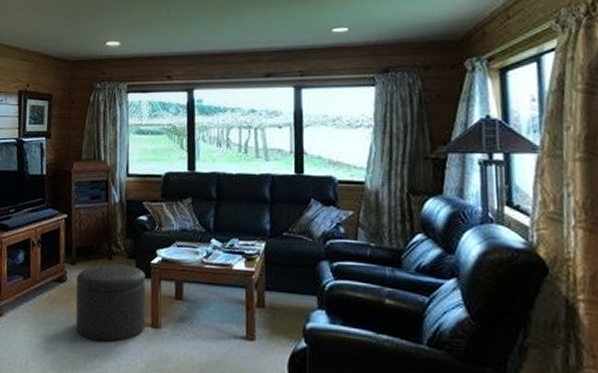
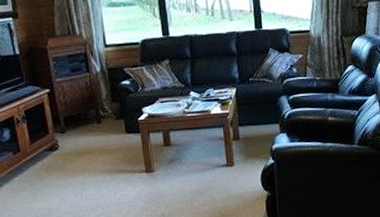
ottoman: present [75,264,147,342] -> none [68,125,141,194]

